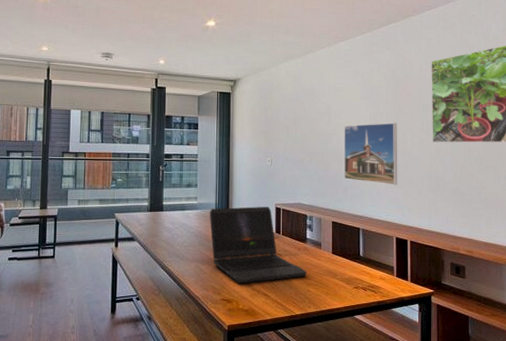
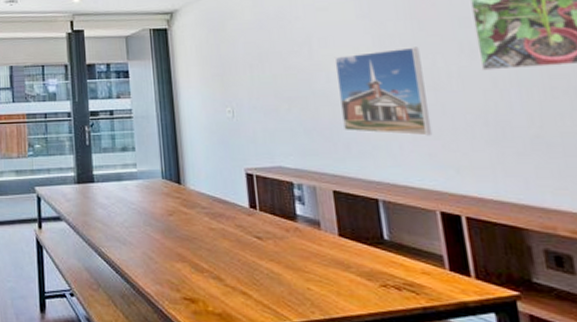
laptop computer: present [209,206,307,284] -> none [154,172,303,278]

